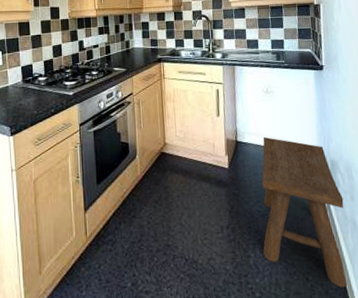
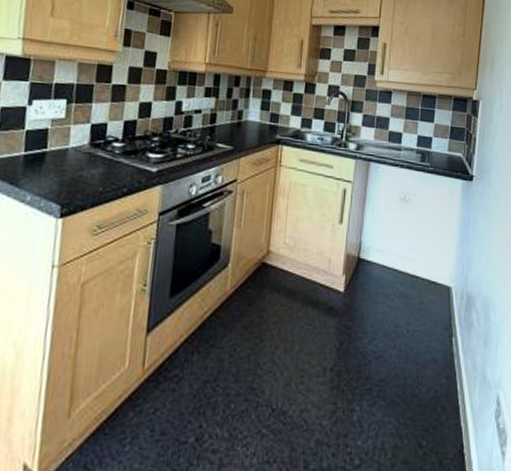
stool: present [262,136,348,287] -> none [371,255,475,457]

